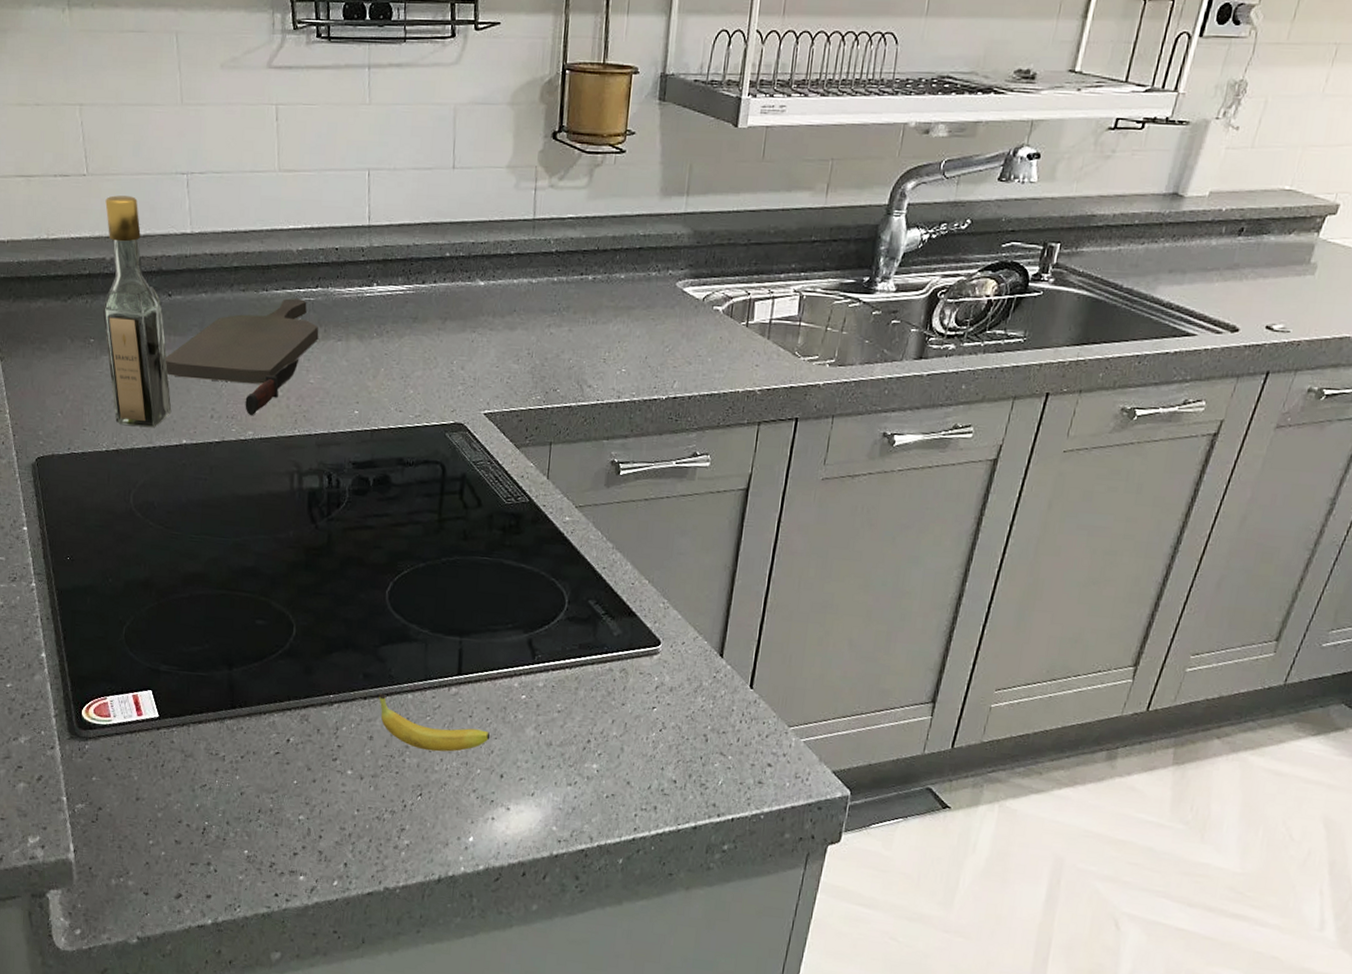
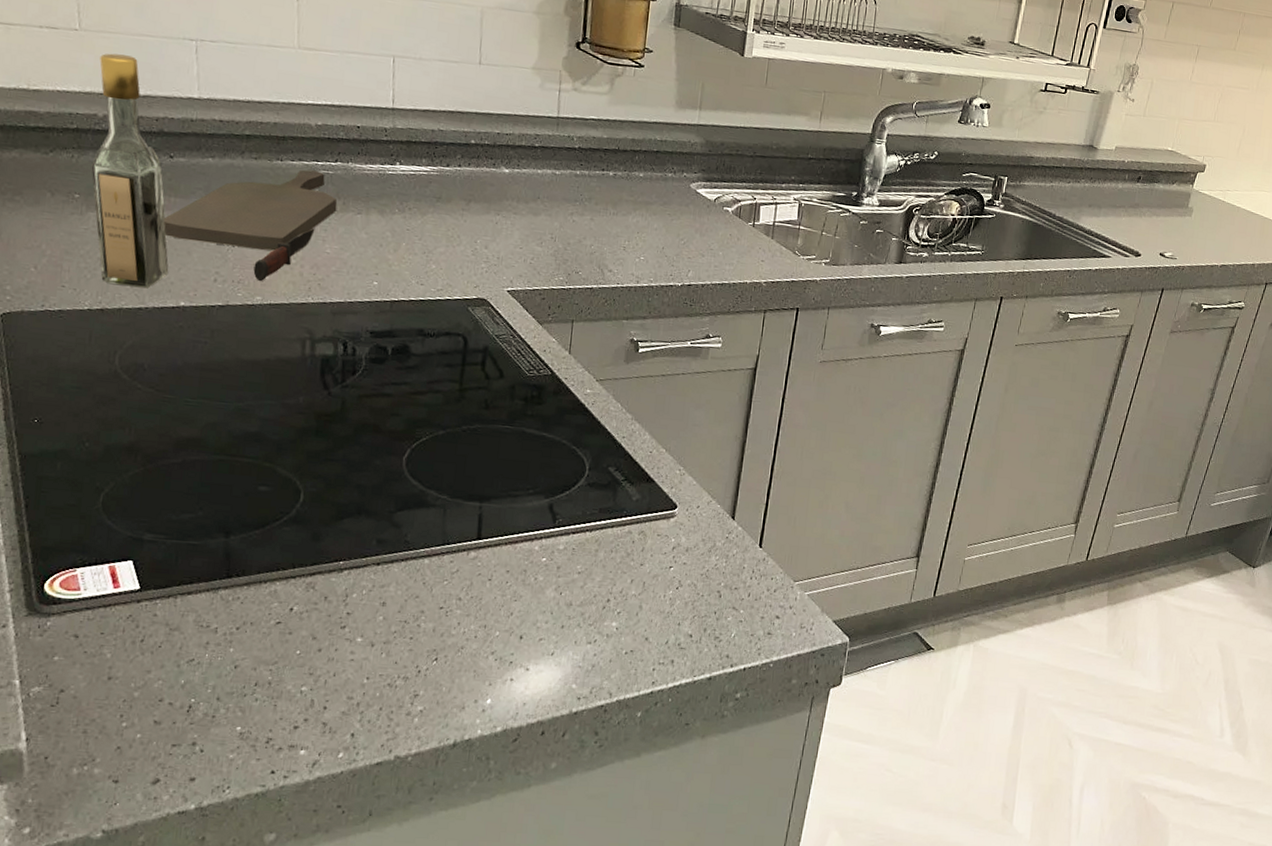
fruit: present [378,693,491,752] -> none [392,559,510,616]

